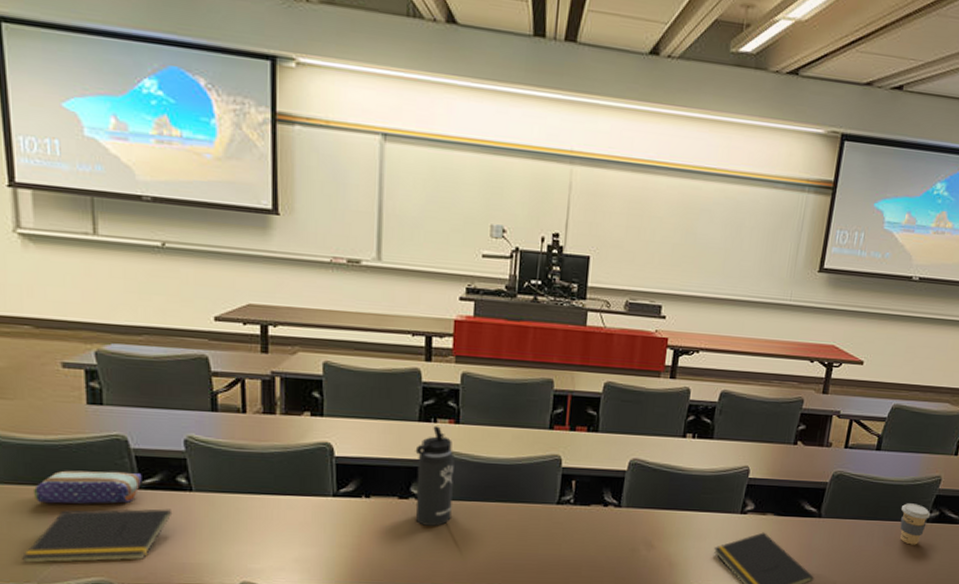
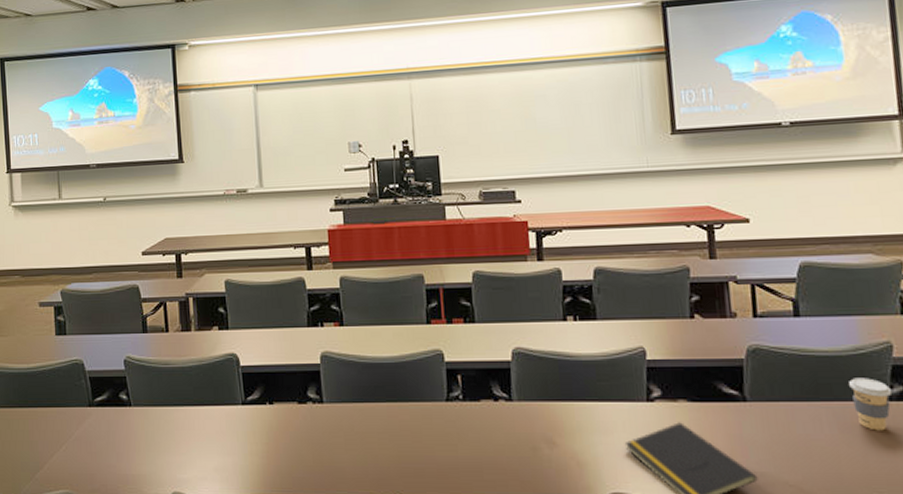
notepad: present [22,508,173,563] -> none [11,424,117,477]
pencil case: present [33,470,142,504] -> none [19,391,94,423]
thermos bottle: present [415,426,455,526] -> none [307,330,347,430]

